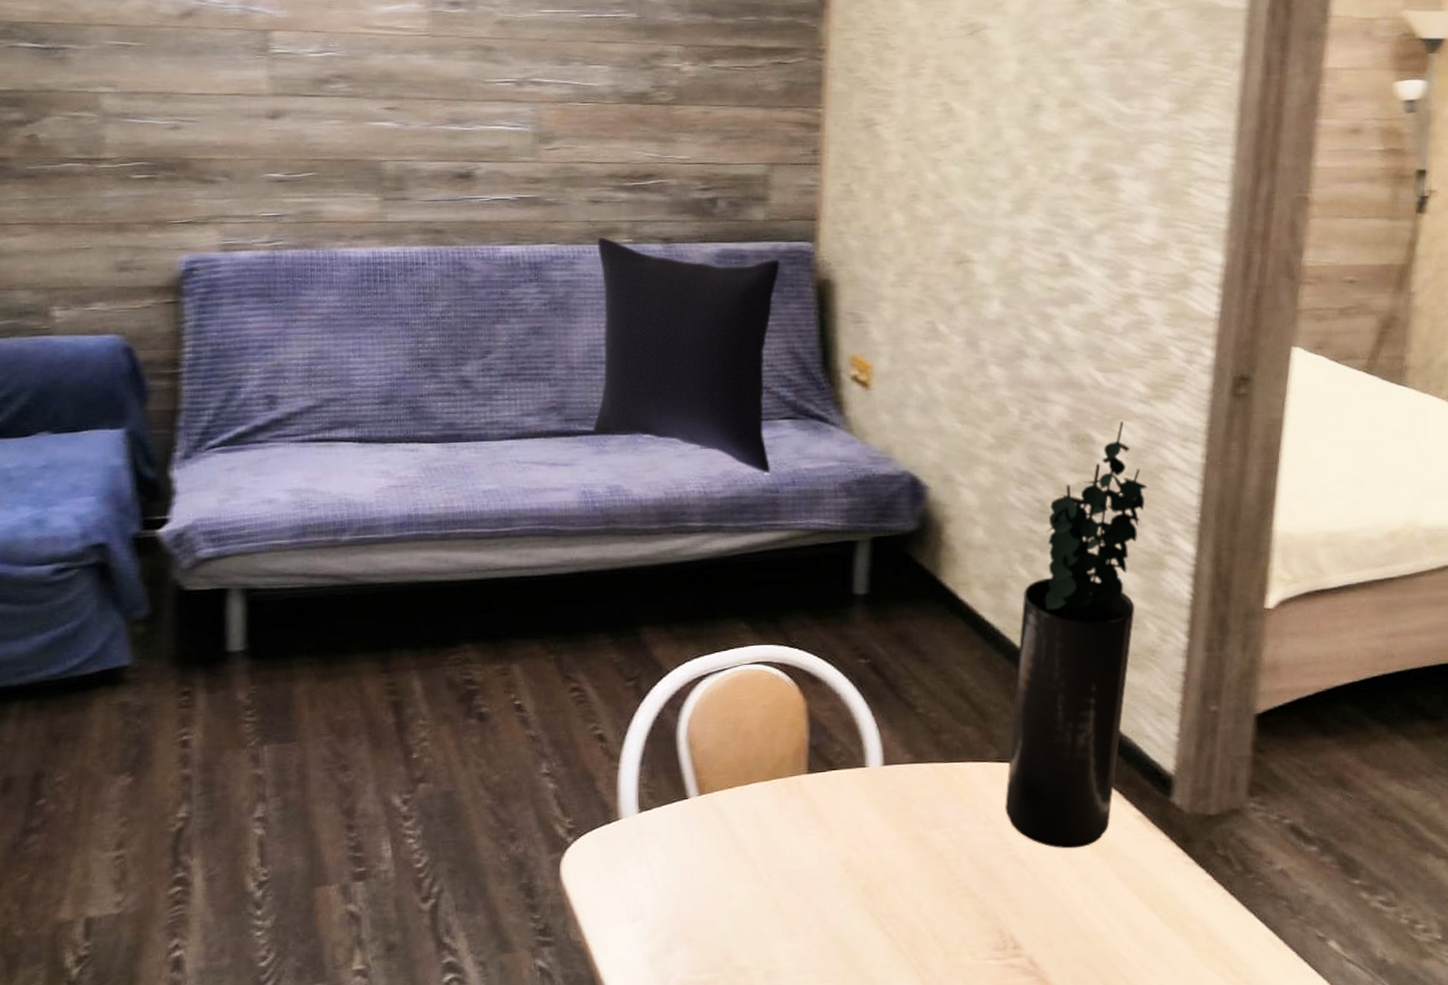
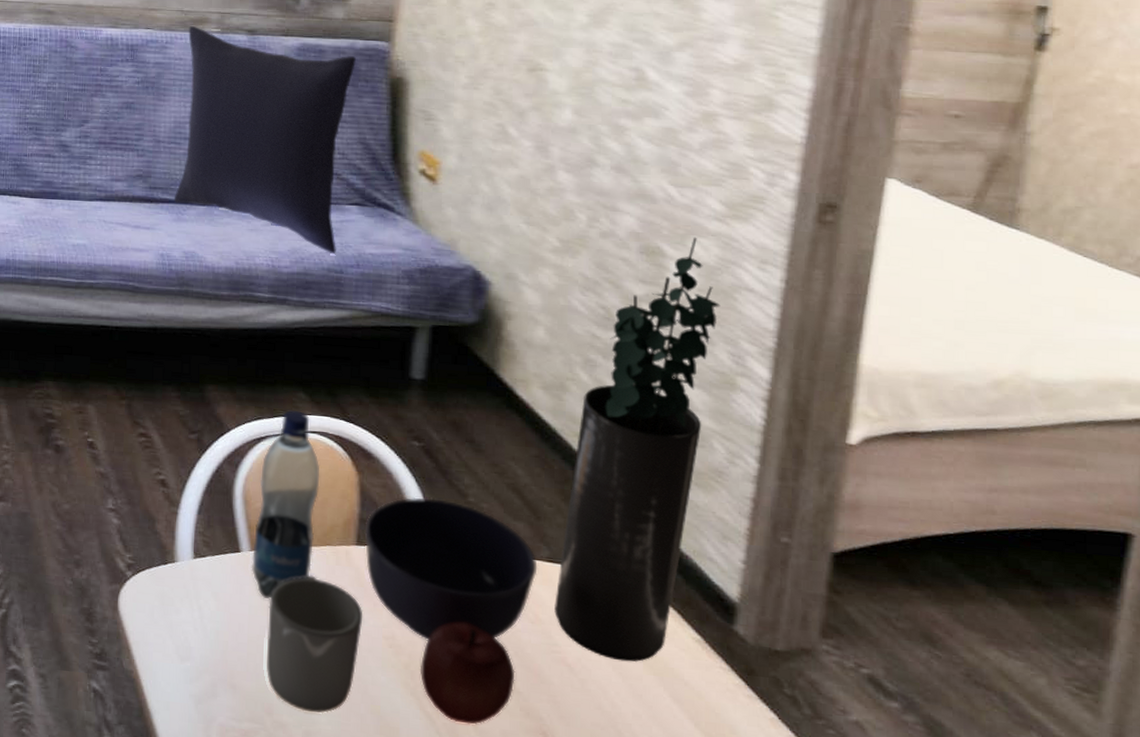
bottle: none [700,641,767,843] -> present [251,409,320,600]
mug: none [721,811,819,952] -> present [266,575,363,713]
bowl: none [815,714,987,859] -> present [364,497,538,640]
fruit: none [878,835,971,936] -> present [421,622,515,725]

